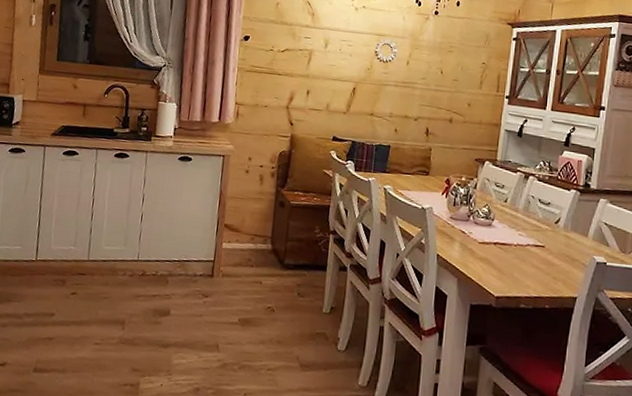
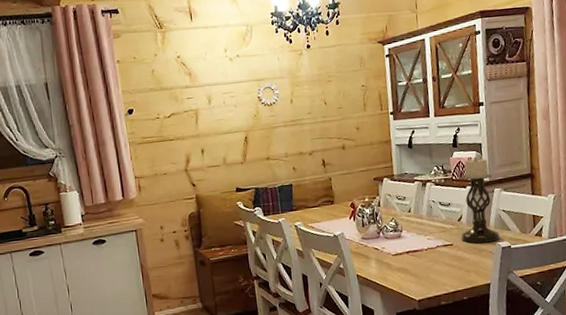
candle holder: none [555,161,601,254] -> present [460,157,501,244]

